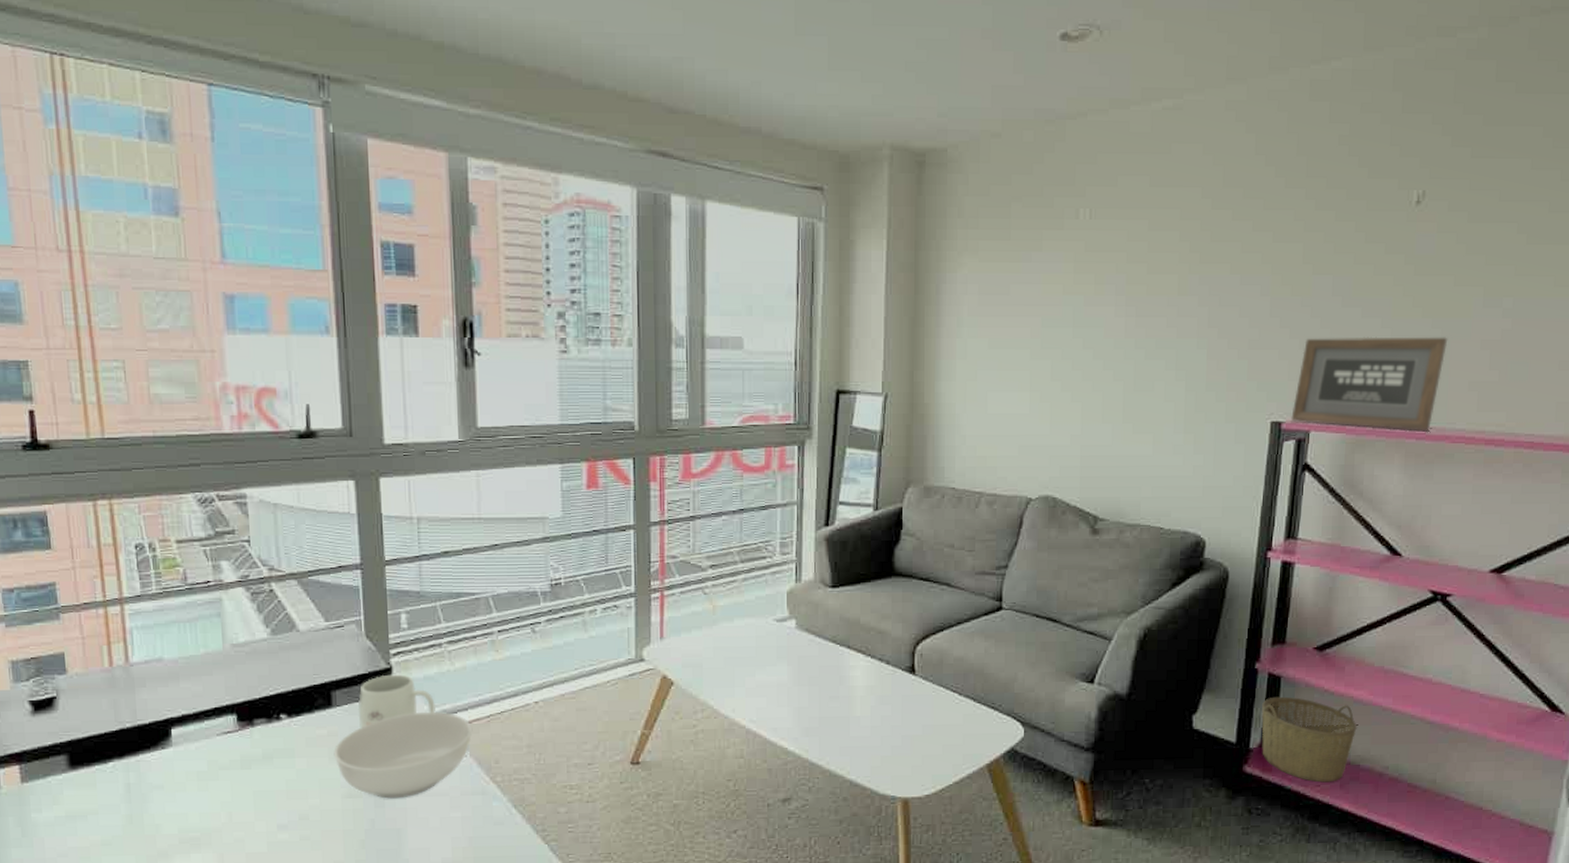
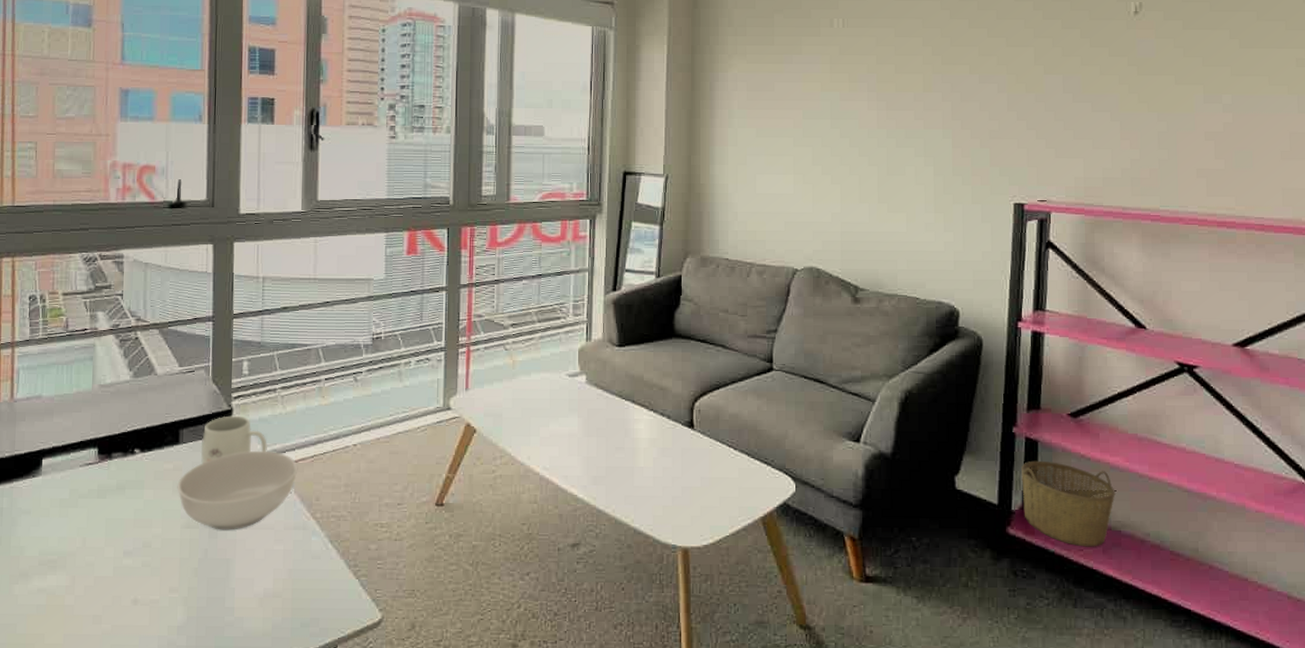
picture frame: present [1291,337,1448,432] -> none [1032,128,1174,214]

